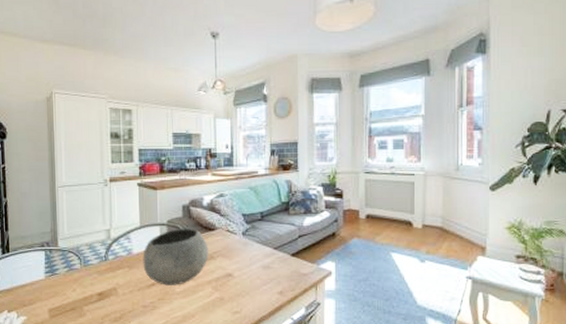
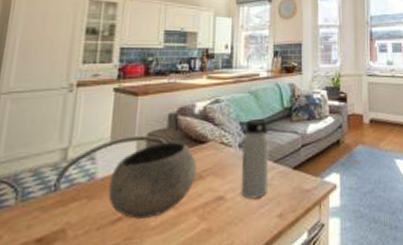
water bottle: none [245,212,270,278] -> present [240,119,270,199]

